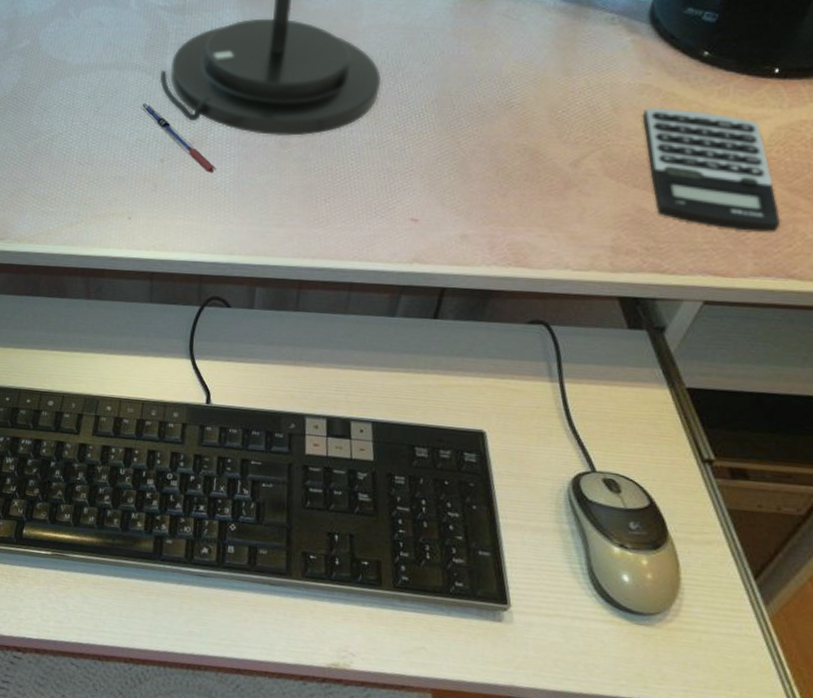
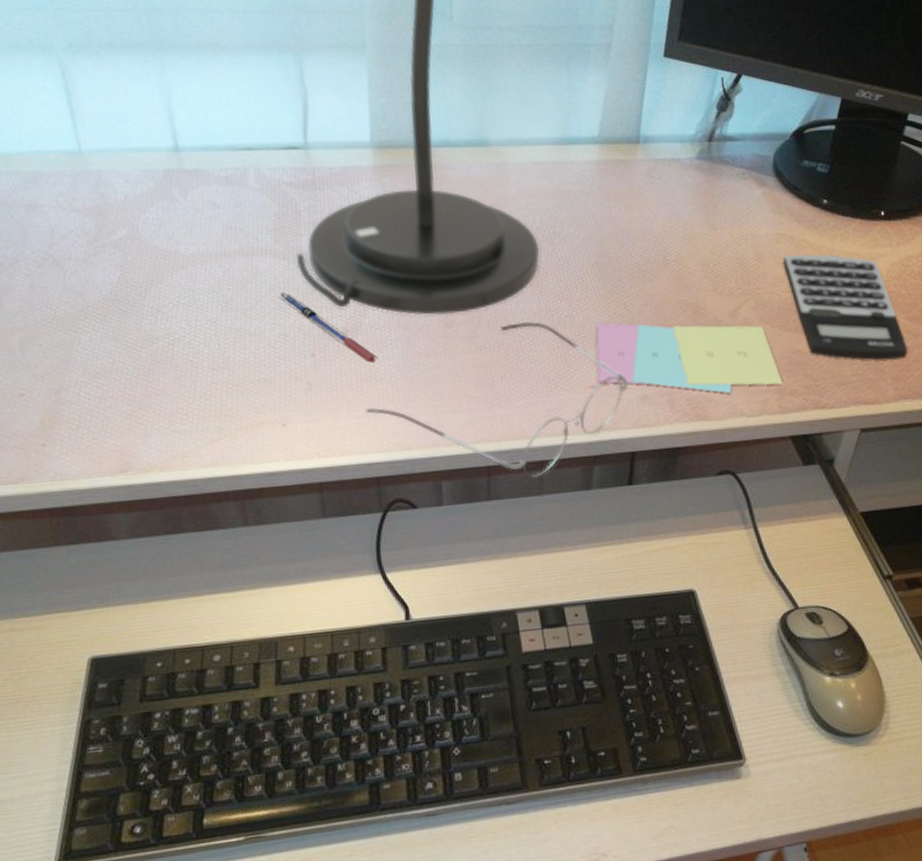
eyeglasses: none [199,150,450,297] -> present [366,321,628,478]
sticky notes: none [418,158,620,243] -> present [595,322,784,393]

